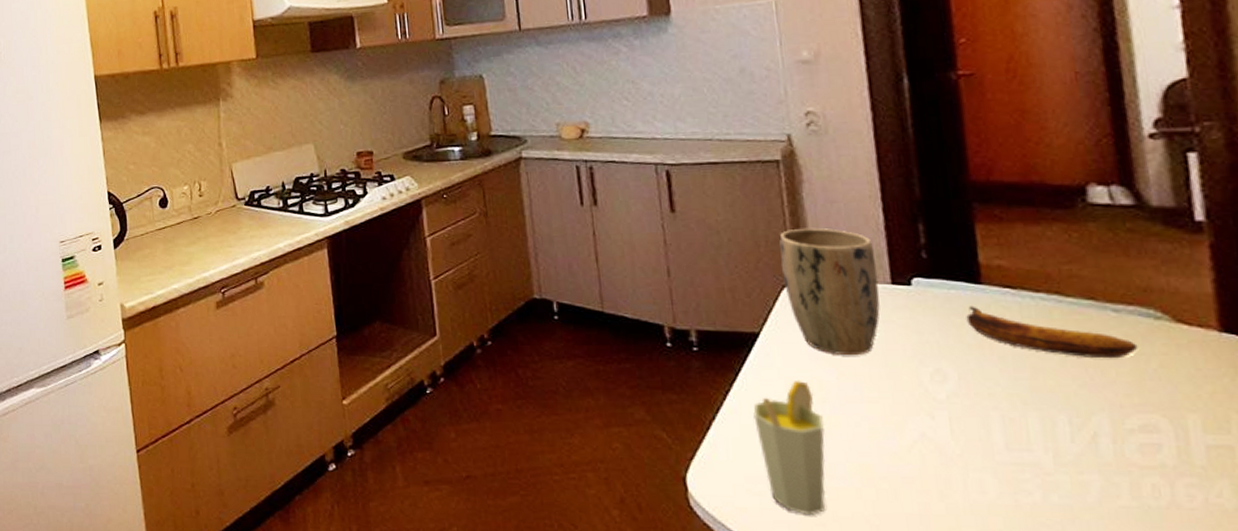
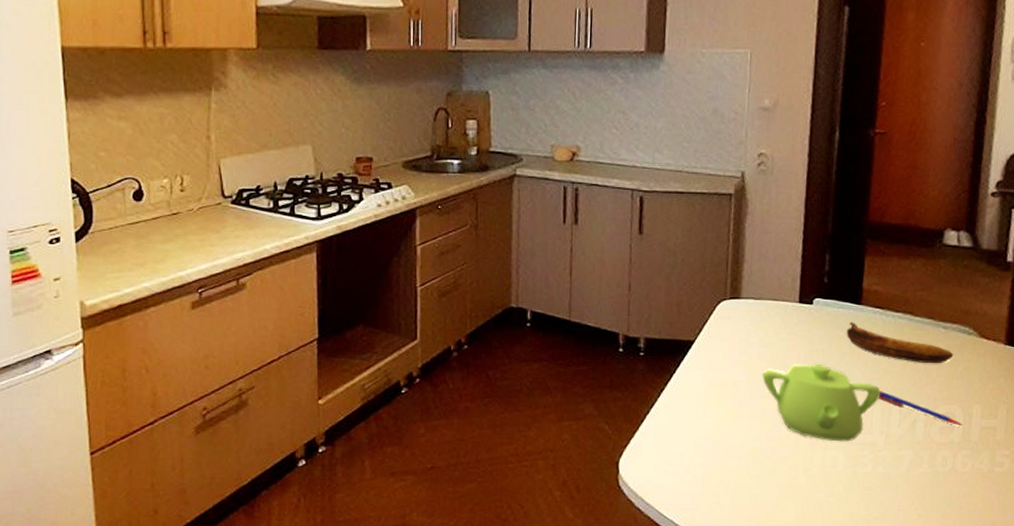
cup: present [753,379,826,516] -> none [679,380,732,489]
plant pot: present [779,227,880,356] -> none [719,253,791,361]
teapot: none [857,359,1035,461] -> present [762,363,881,442]
pen: none [1031,395,1176,444] -> present [878,391,963,426]

